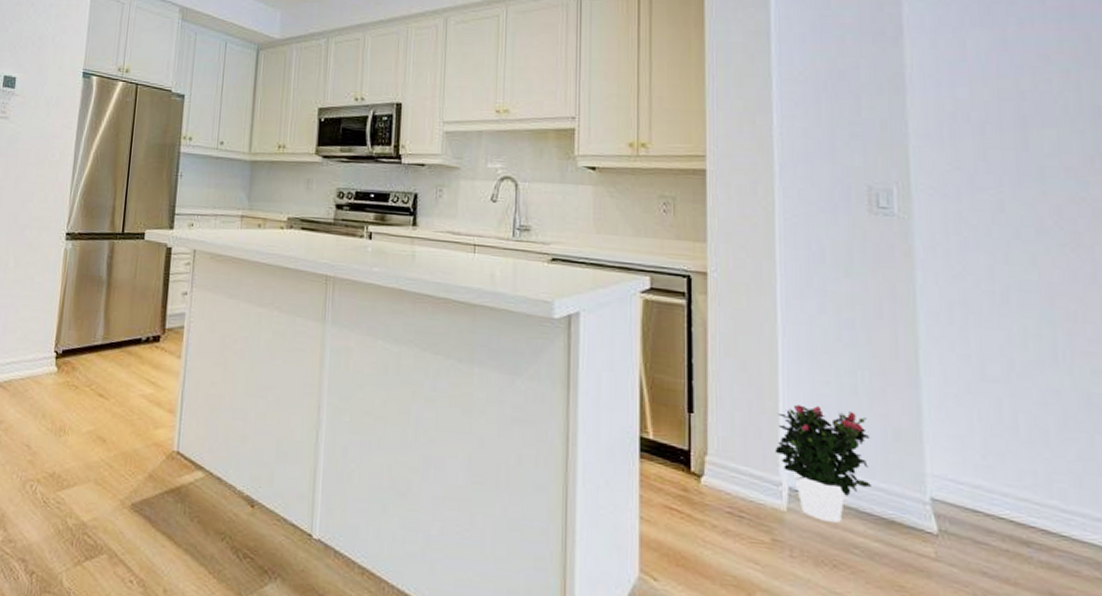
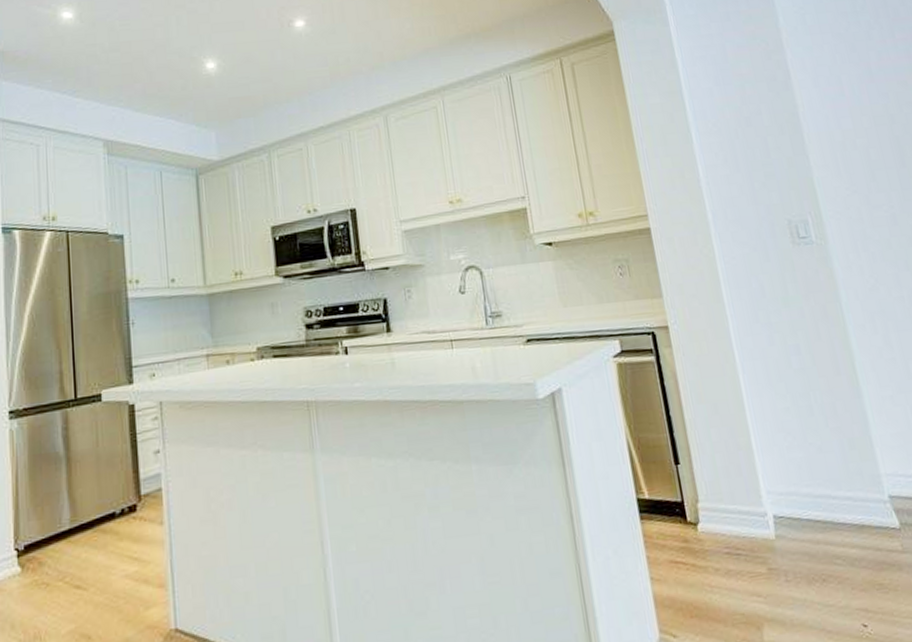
potted flower: present [775,404,873,523] -> none [751,431,841,540]

